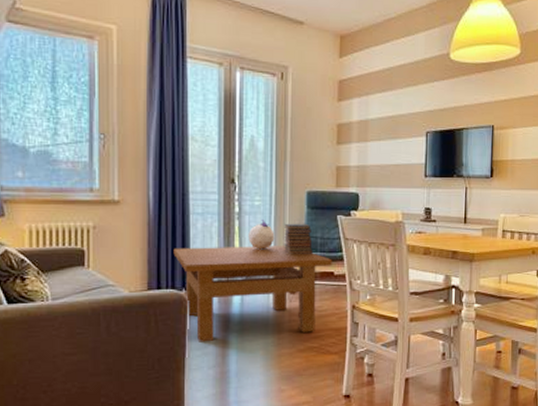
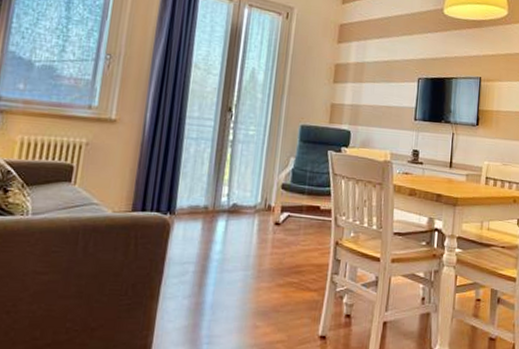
table: present [173,246,332,342] -> none [162,171,320,270]
decorative sphere: present [248,220,275,250] -> none [239,149,266,179]
book stack: present [284,223,313,255] -> none [273,154,302,187]

